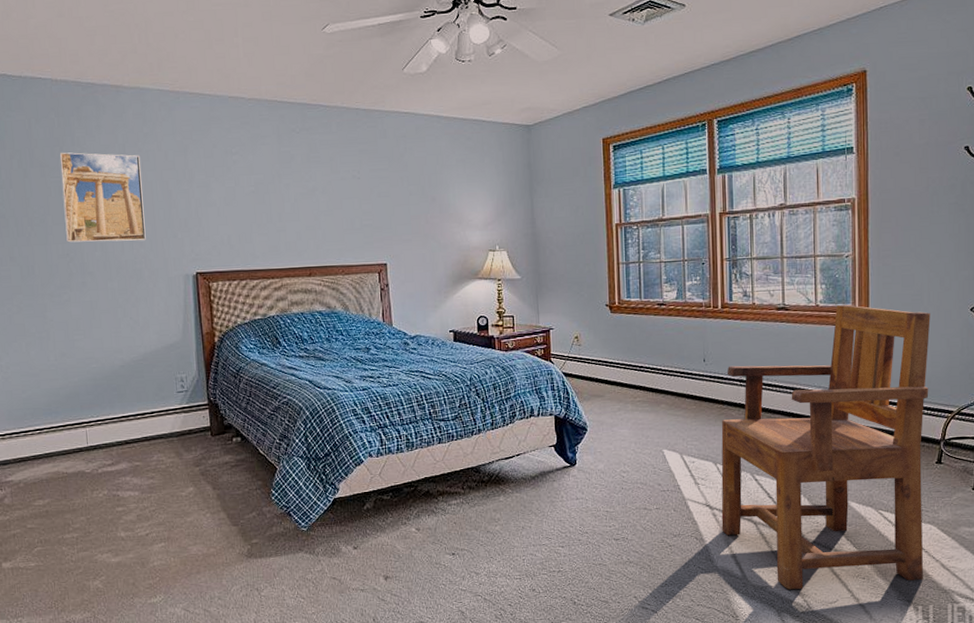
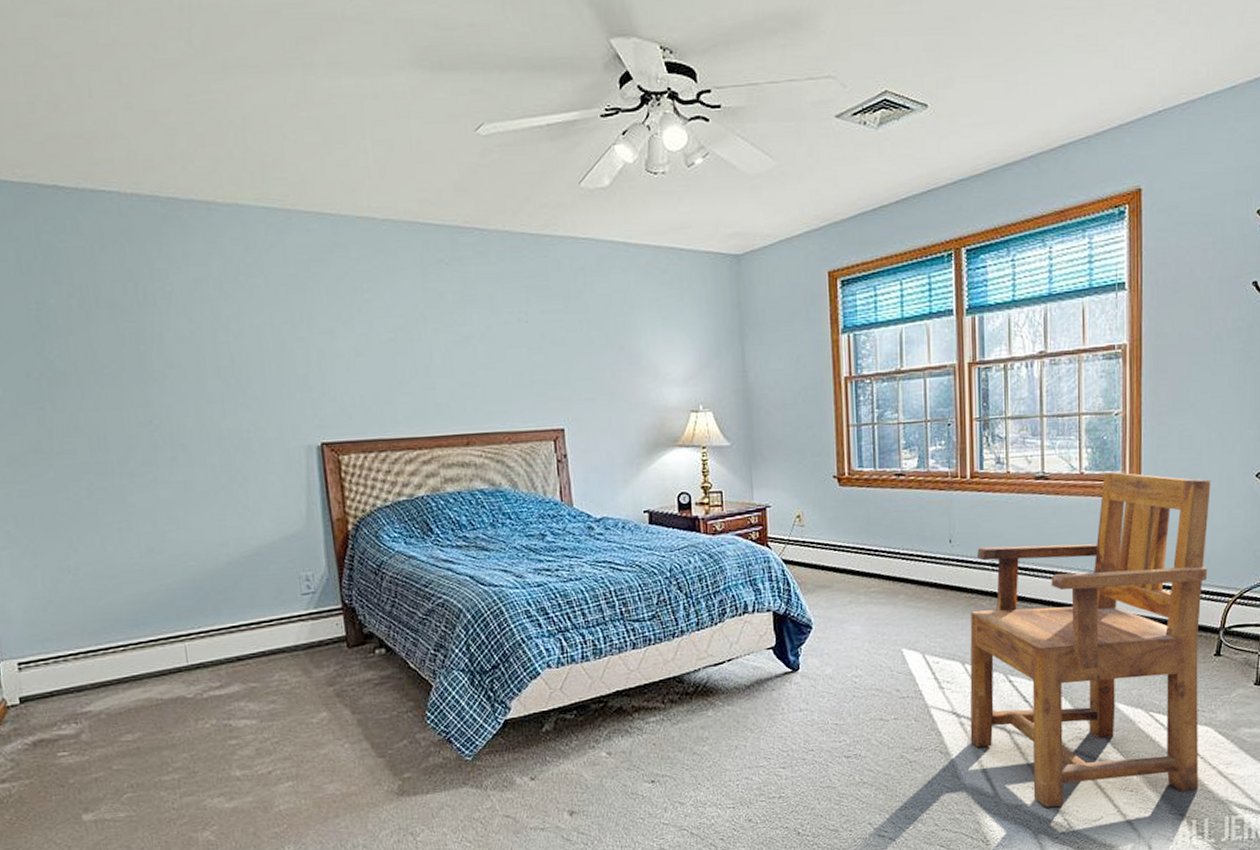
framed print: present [59,152,146,243] -> none [134,289,254,407]

